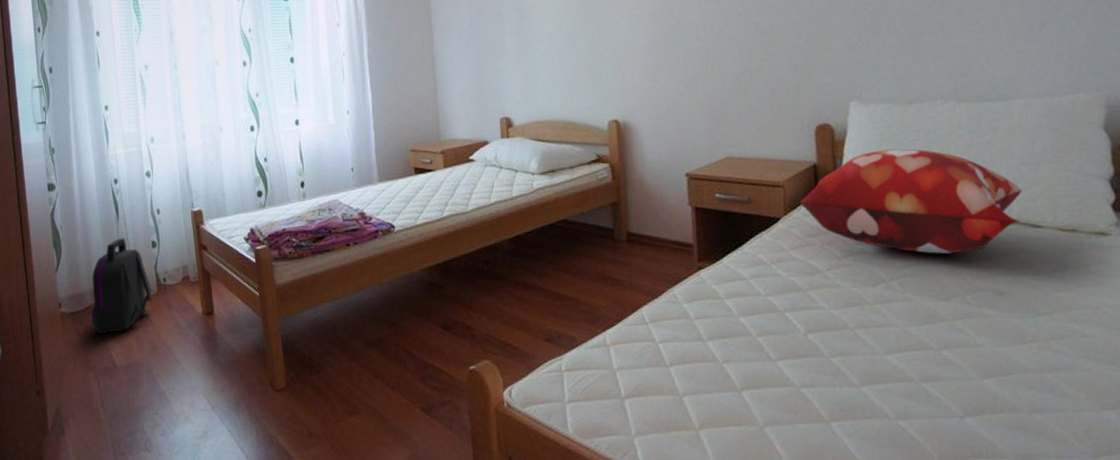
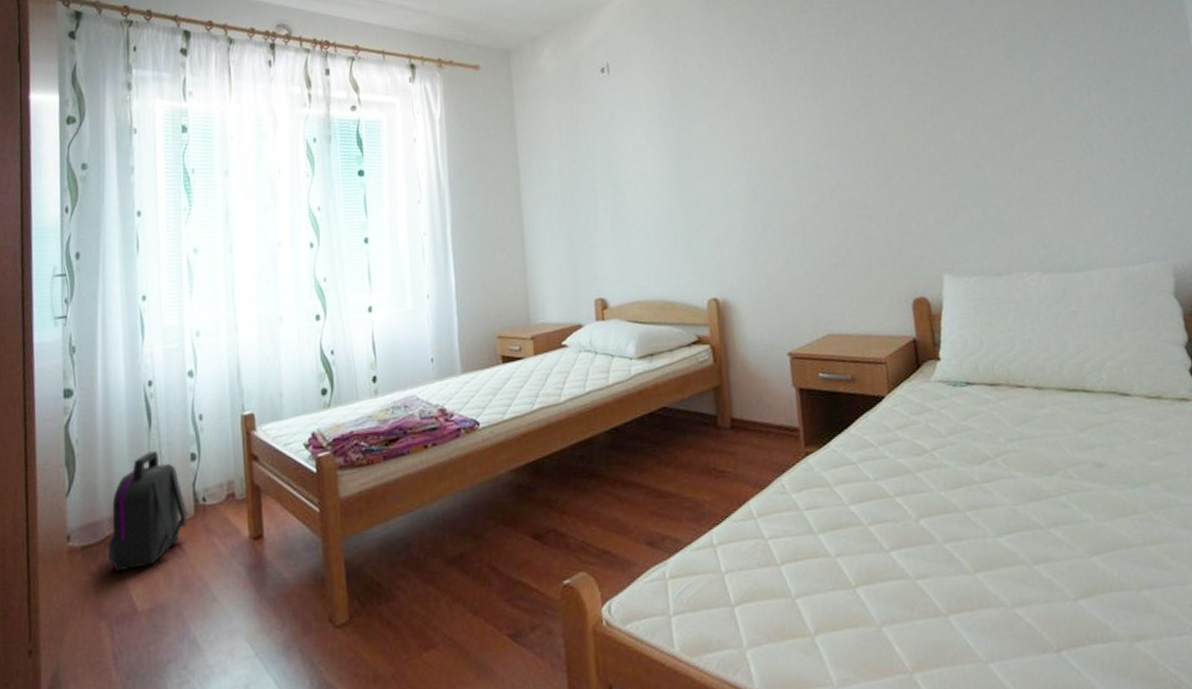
decorative pillow: present [800,148,1022,254] -> none [902,320,1110,427]

